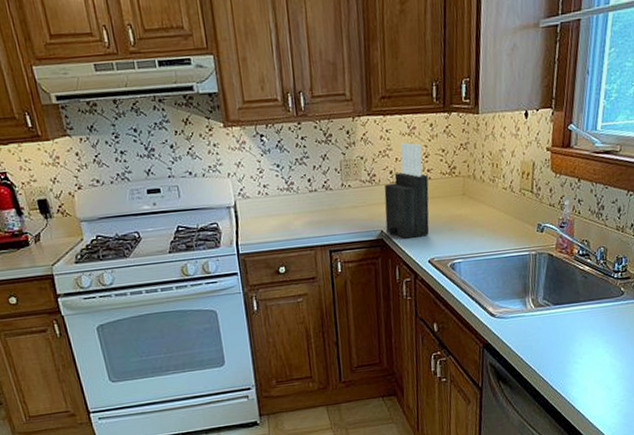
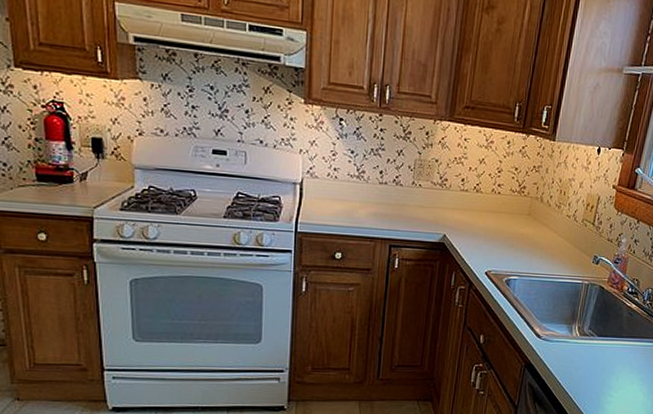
knife block: present [384,143,430,239] -> none [449,154,498,248]

